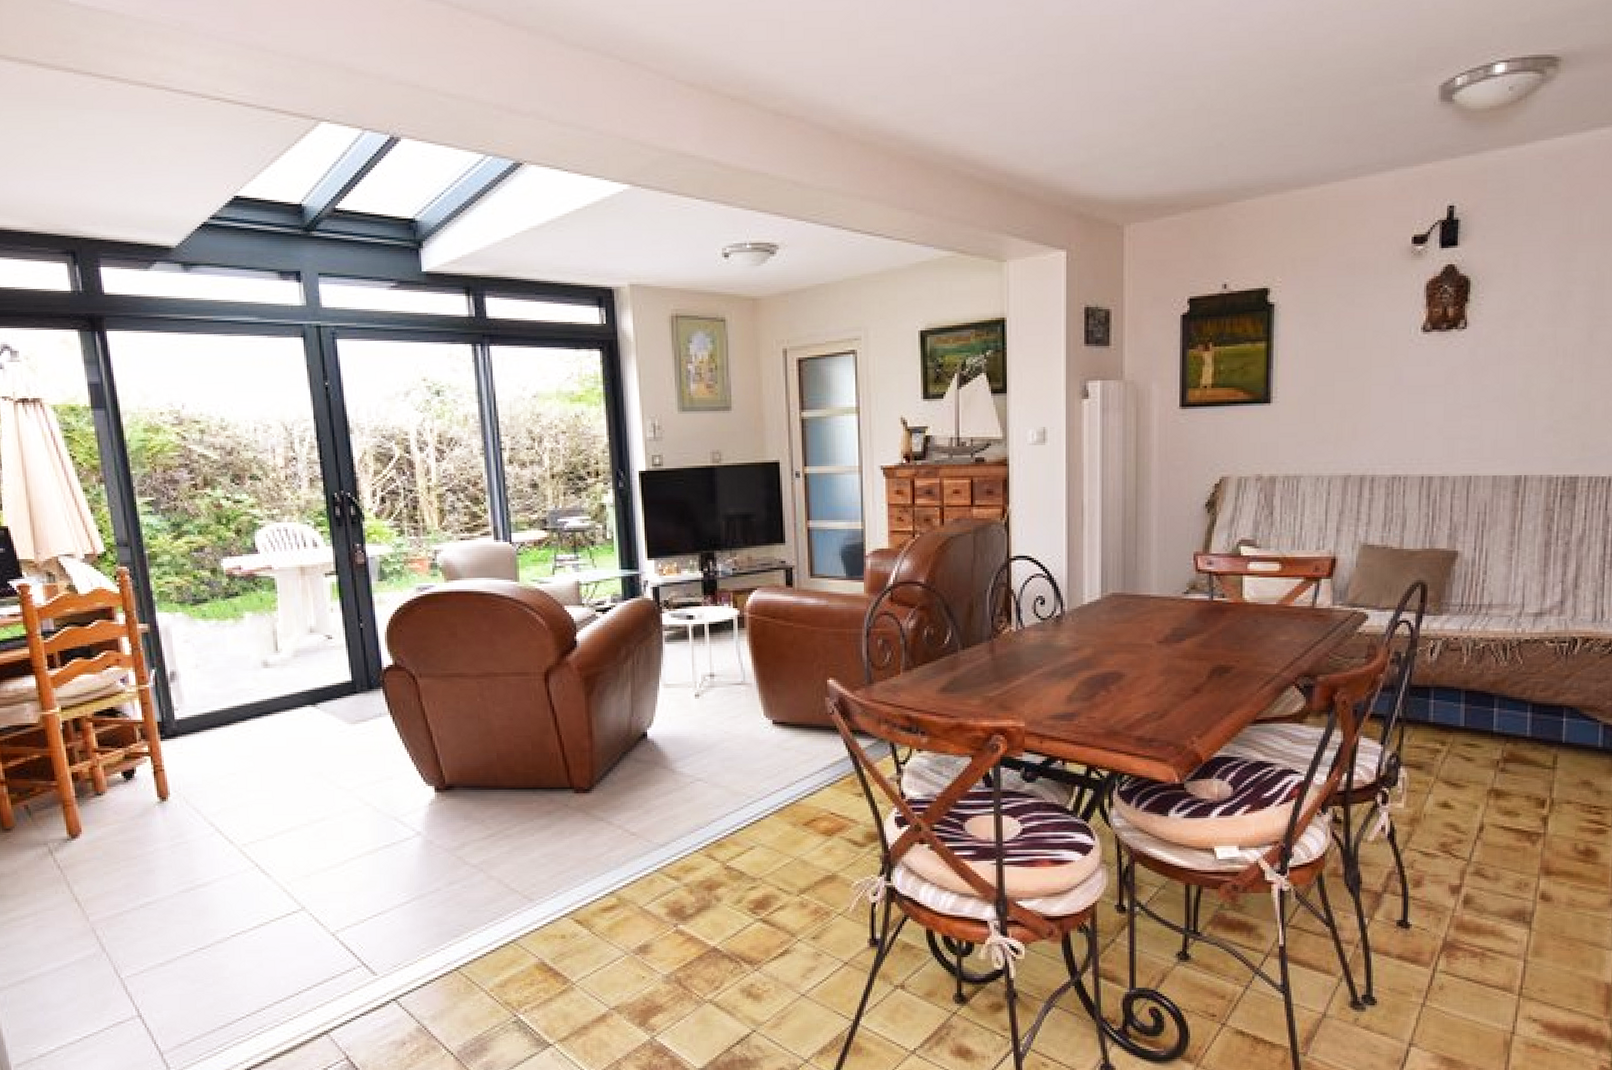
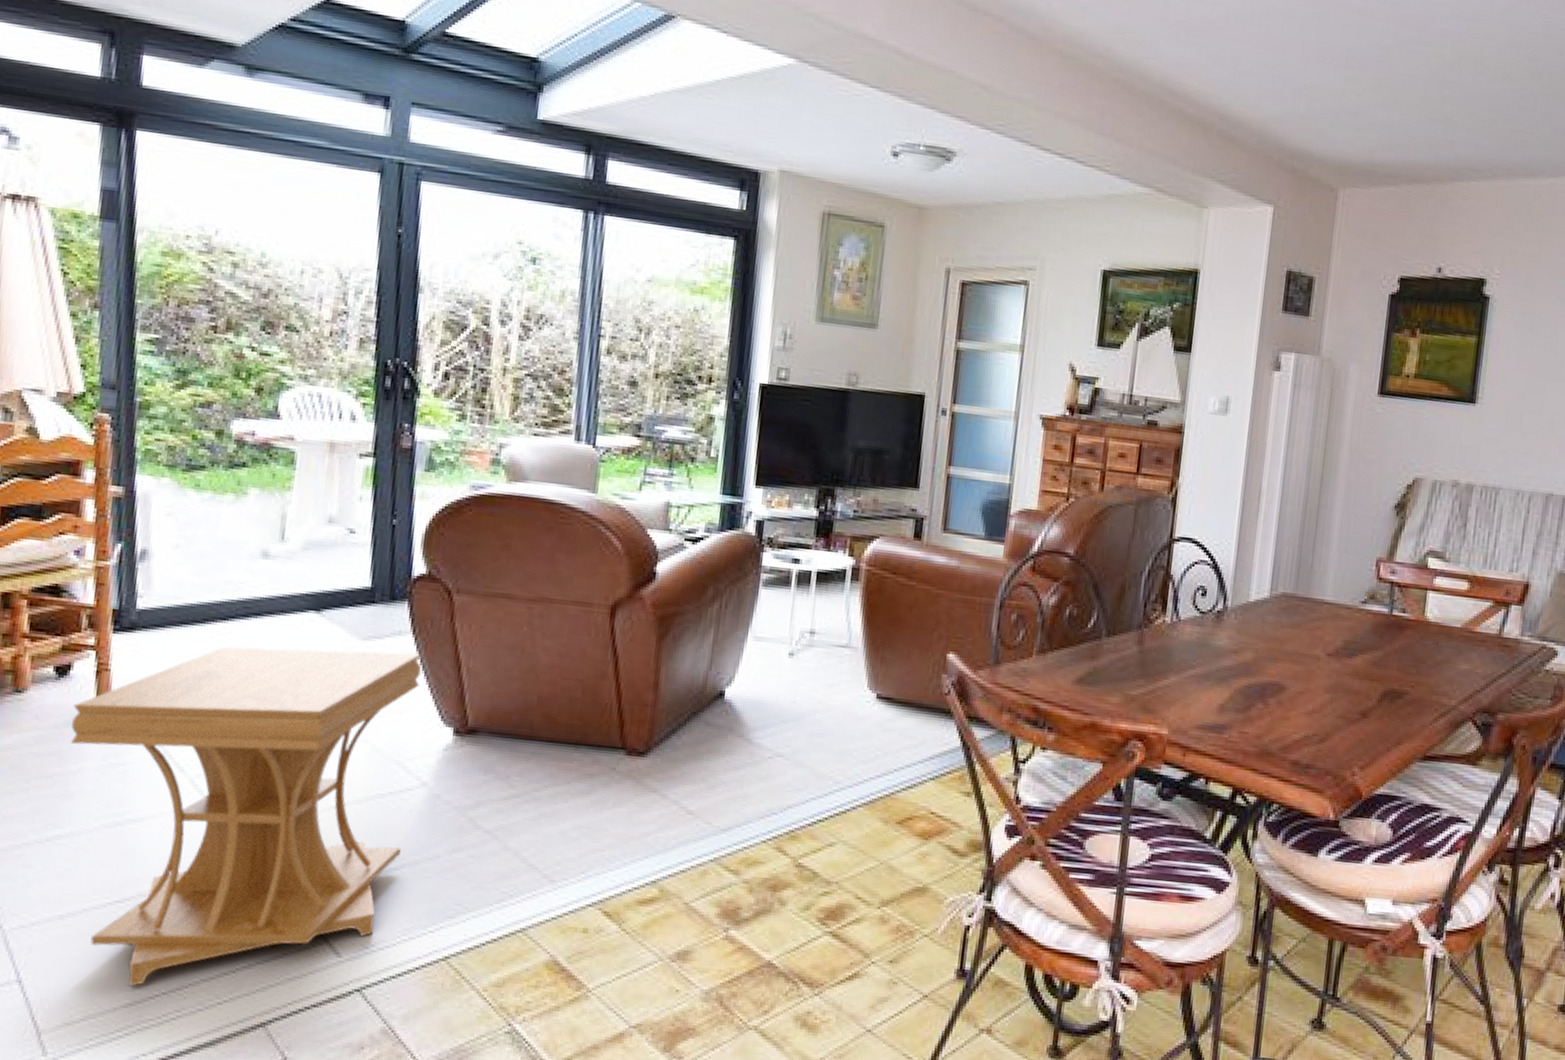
side table: none [141,730,409,1012] -> present [70,646,422,987]

